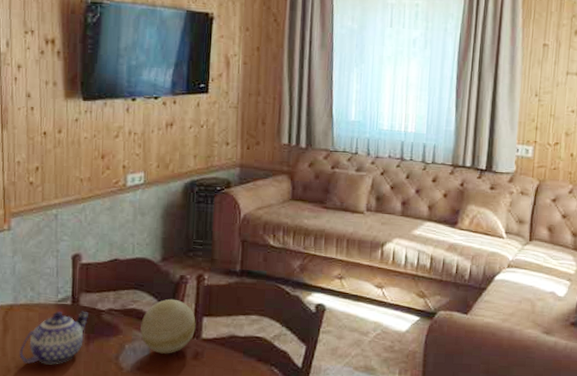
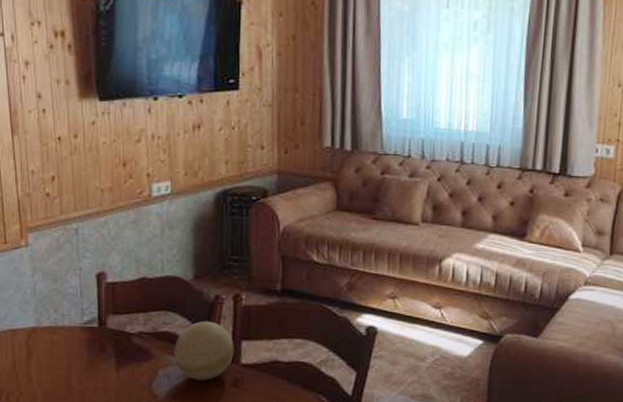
teapot: present [19,311,88,365] -> none [45,334,117,392]

